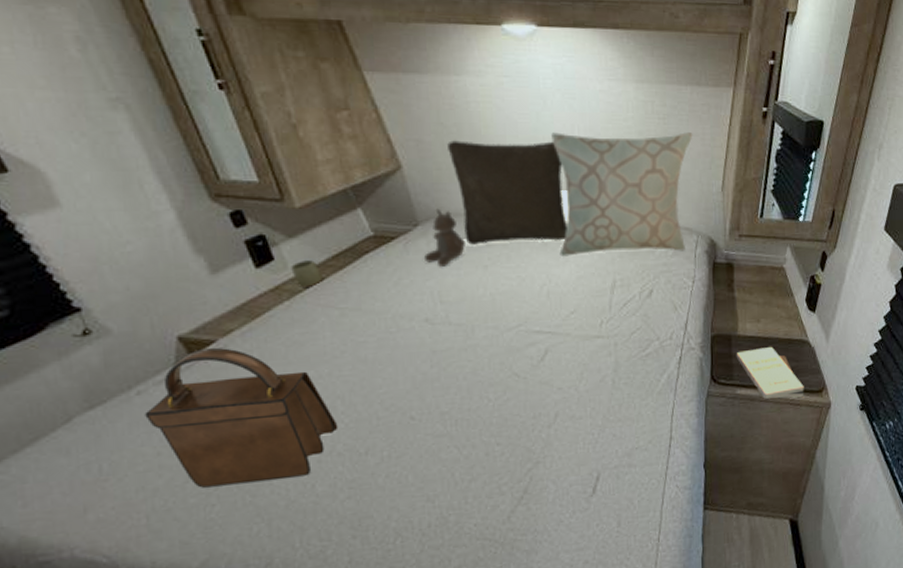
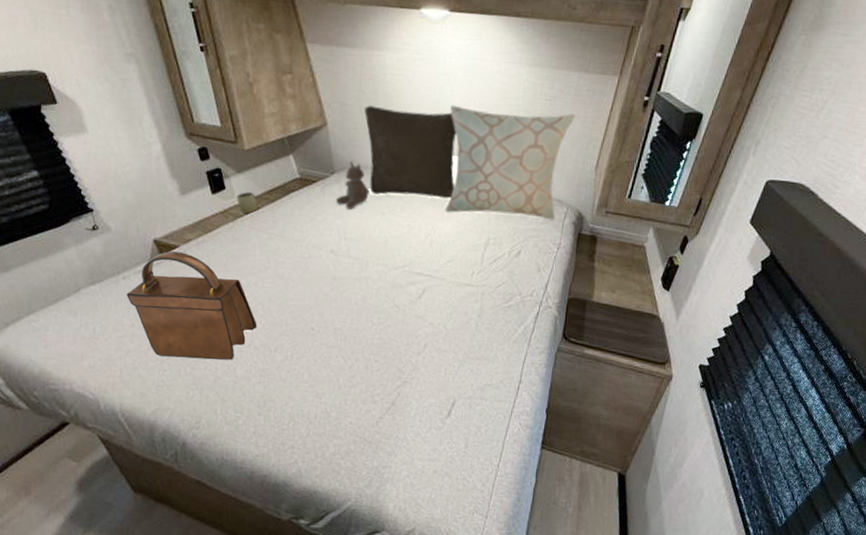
books: present [736,347,804,399] -> none [588,316,649,366]

